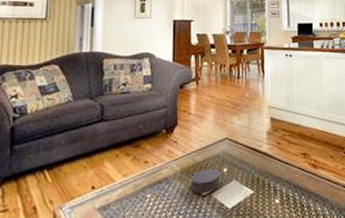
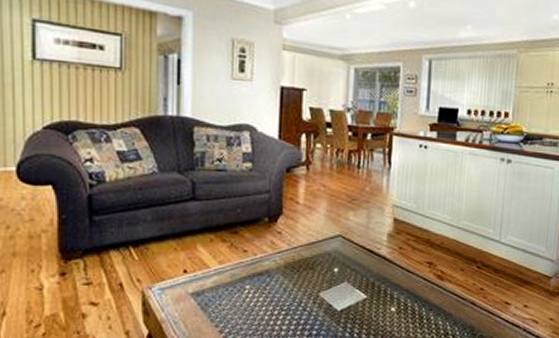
candle: present [190,168,221,195] -> none [295,266,331,293]

